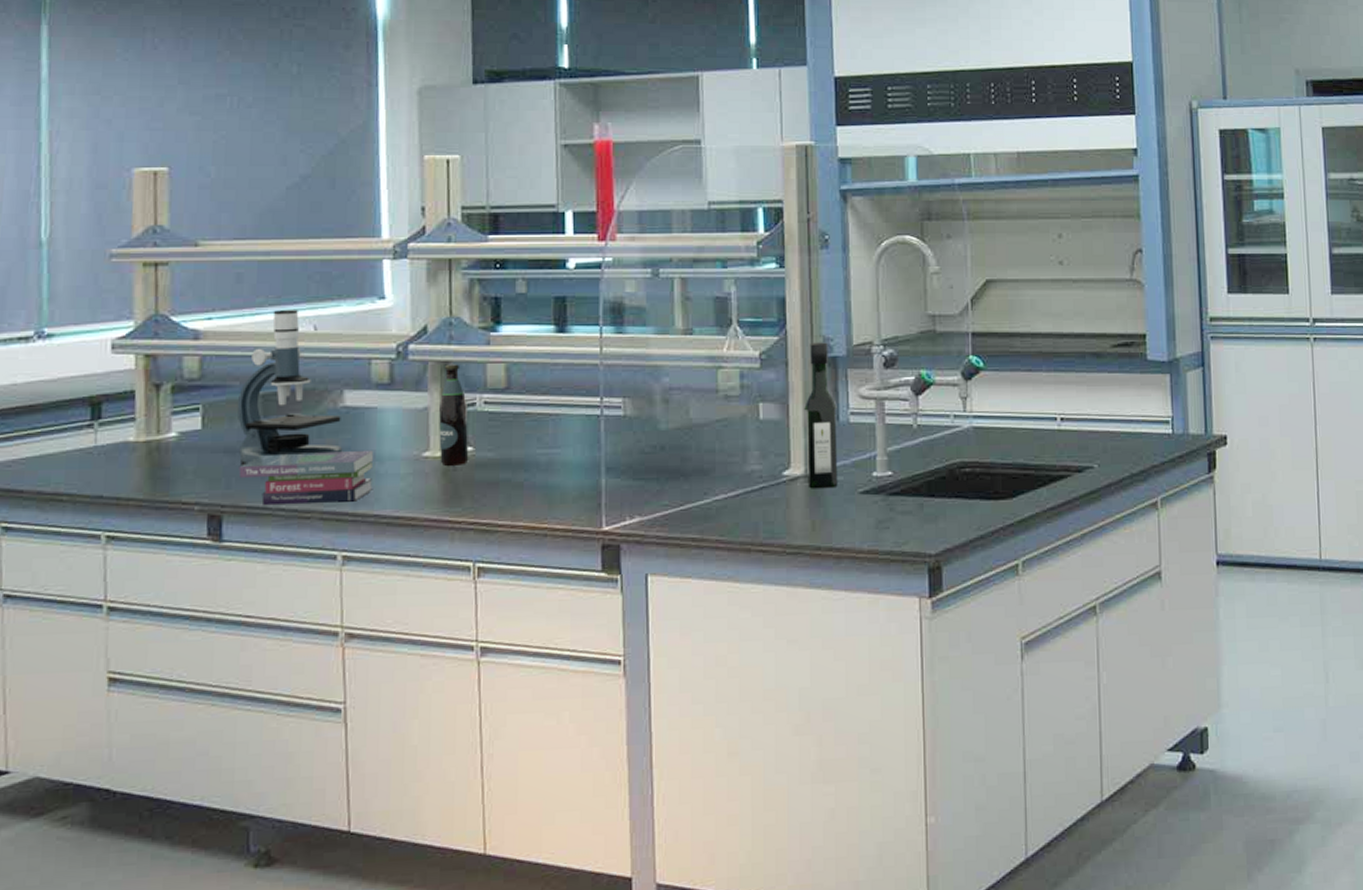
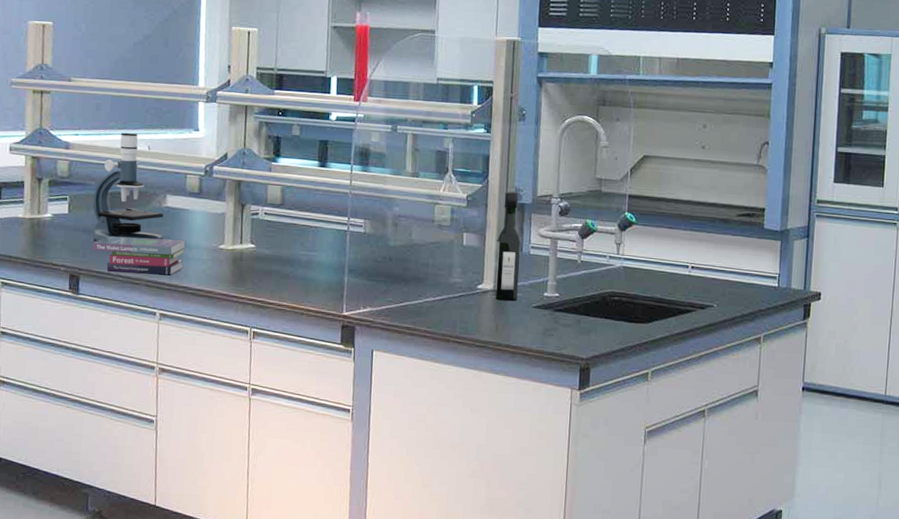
bottle: present [439,364,469,466] -> none [231,183,253,257]

